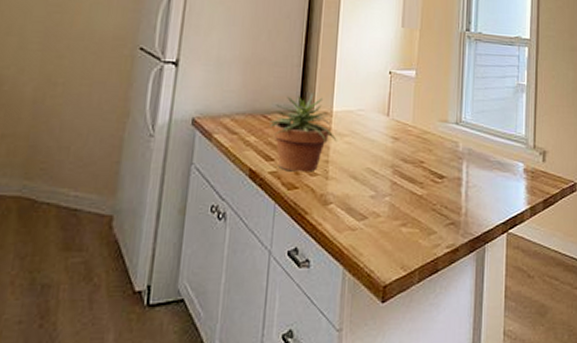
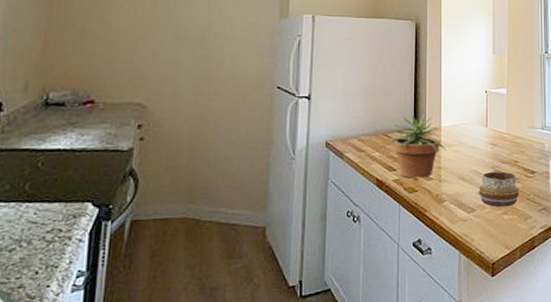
decorative bowl: none [373,172,424,217] -> present [479,171,520,208]

